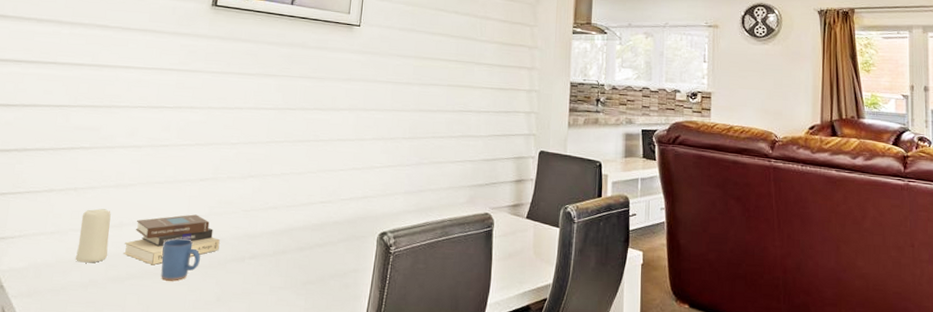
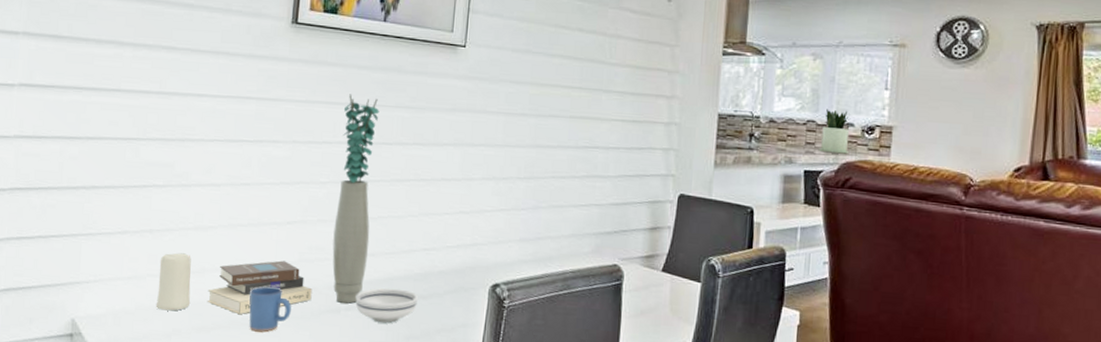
vase: none [239,66,285,253] -> present [332,94,380,304]
bowl: none [258,237,314,270] -> present [355,288,418,323]
planter: none [652,78,678,117] -> present [818,108,850,155]

